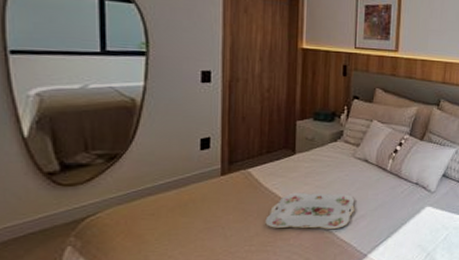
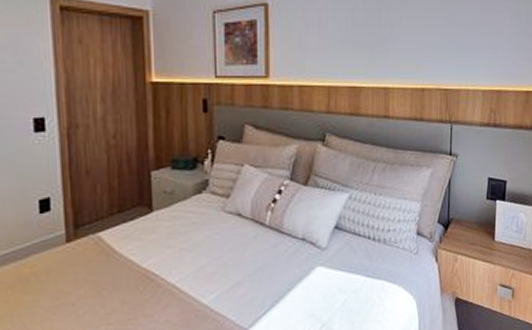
serving tray: present [265,192,355,229] -> none [123,256,229,303]

